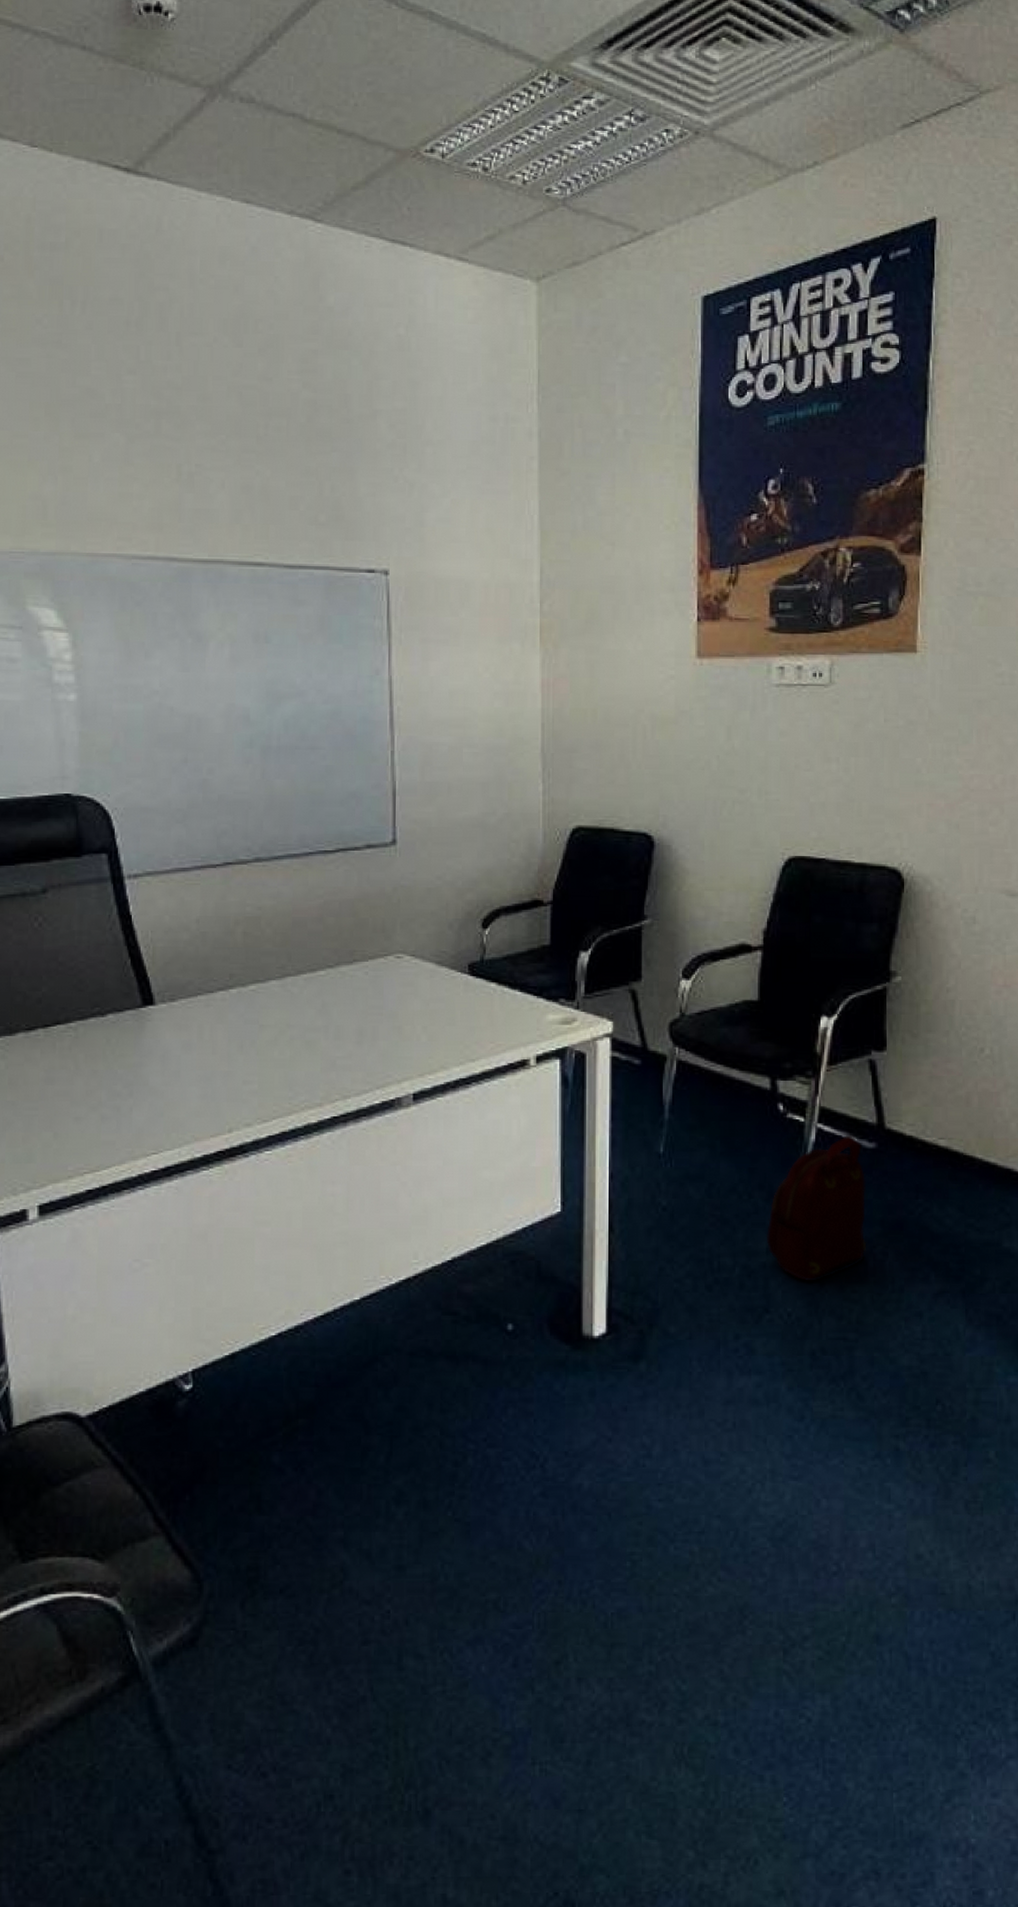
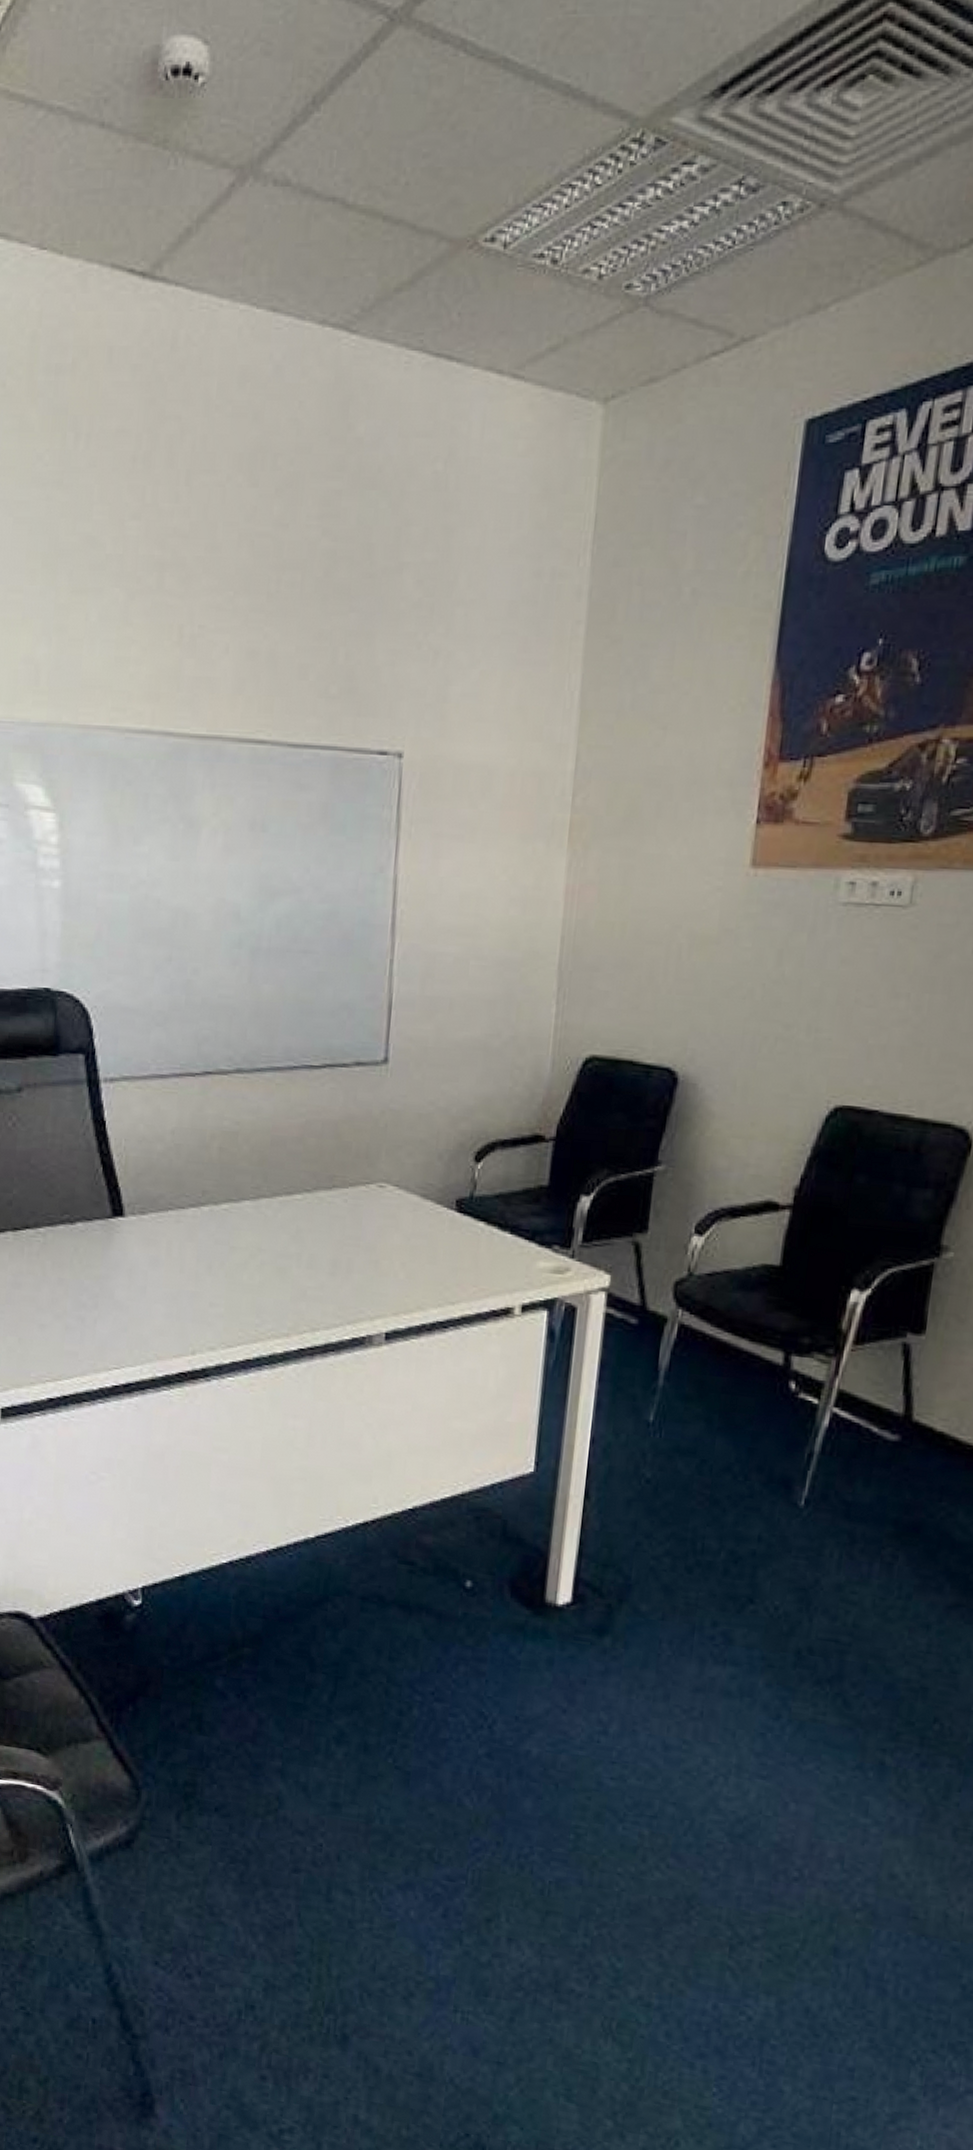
backpack: present [766,1134,867,1282] -> none [759,1422,883,1578]

